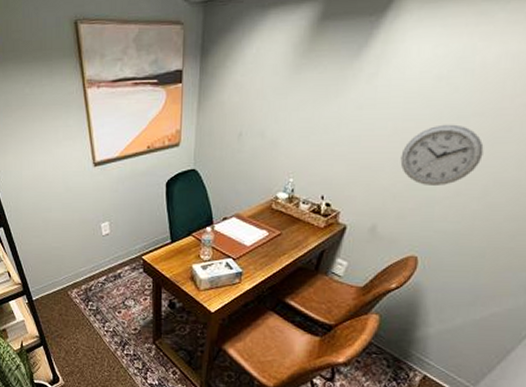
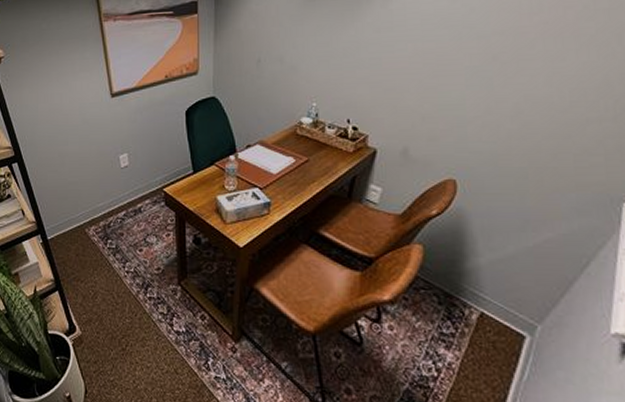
wall clock: present [400,124,484,185] -> none [425,43,509,105]

